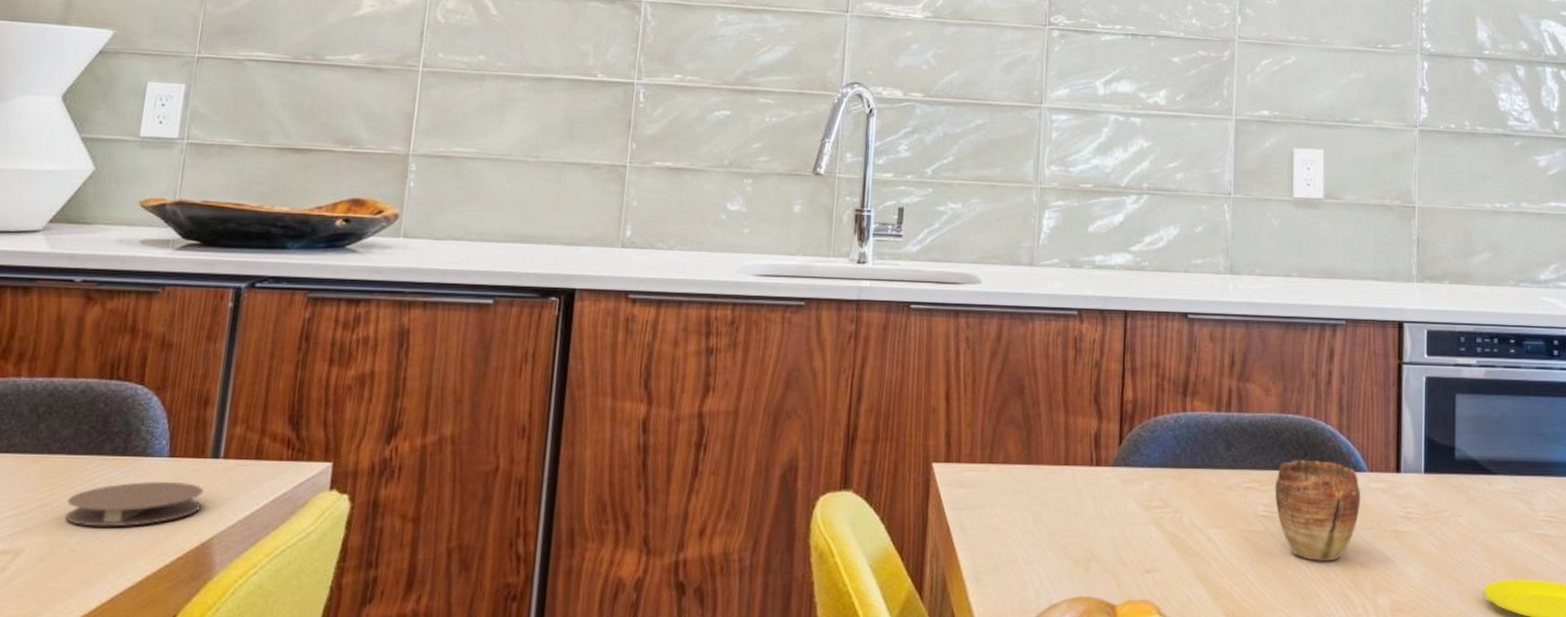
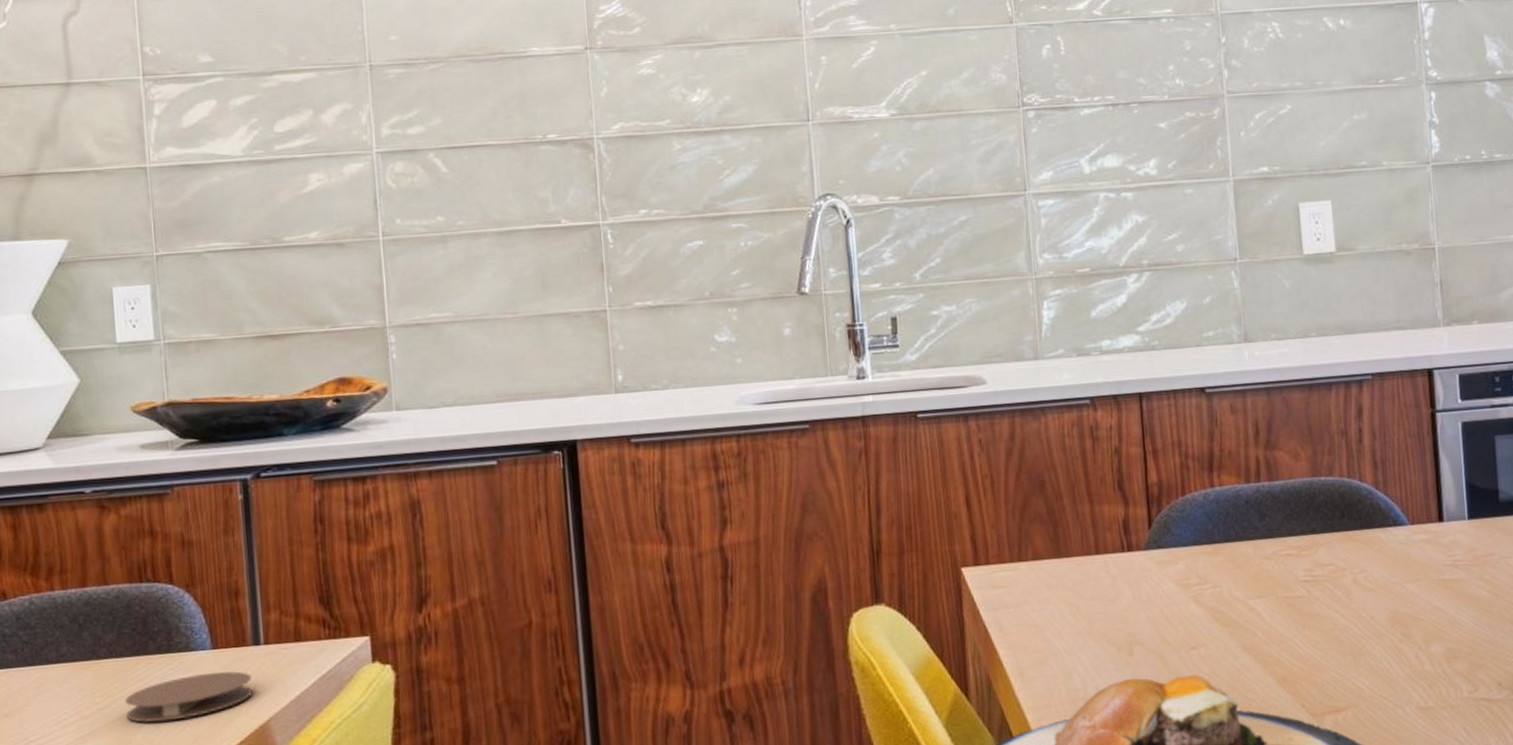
candle: present [1274,460,1361,561] -> none [1313,519,1405,619]

